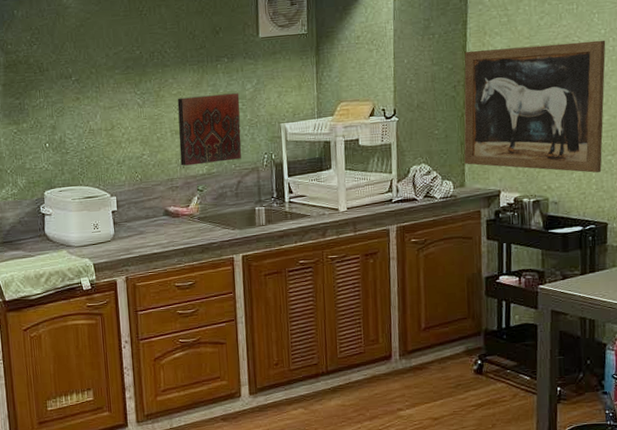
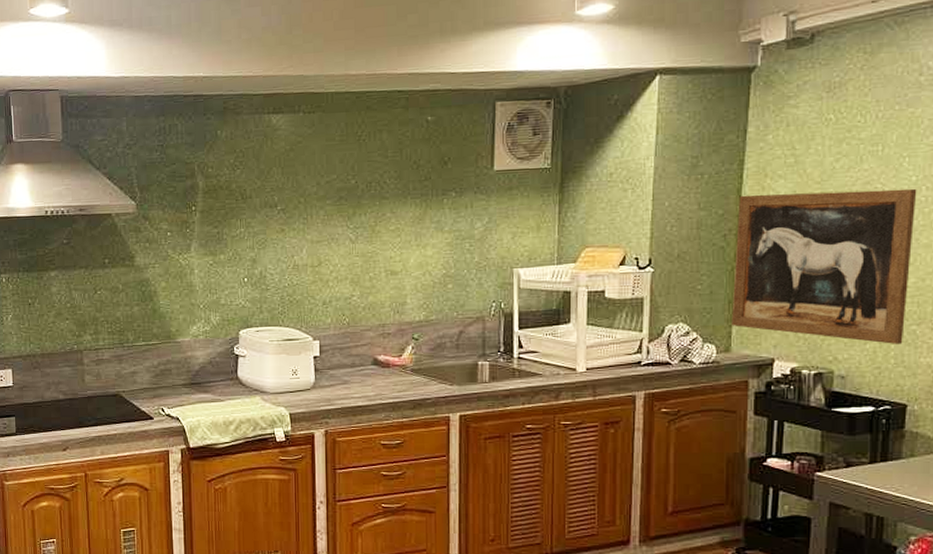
decorative tile: present [177,93,242,166] -> none [394,232,467,311]

